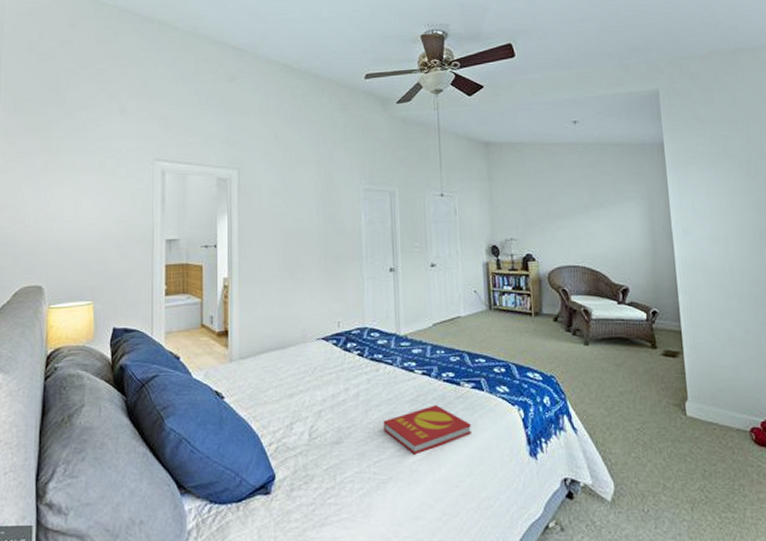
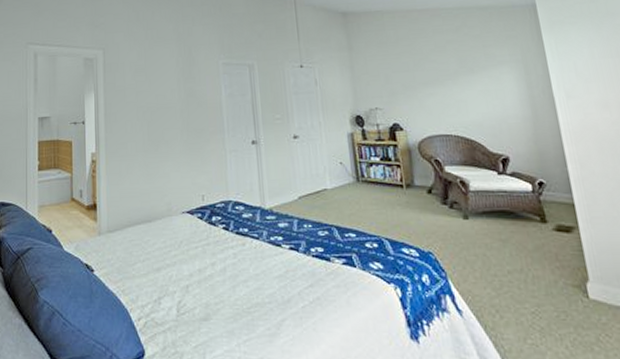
book: present [383,405,472,455] -> none [251,282,346,334]

